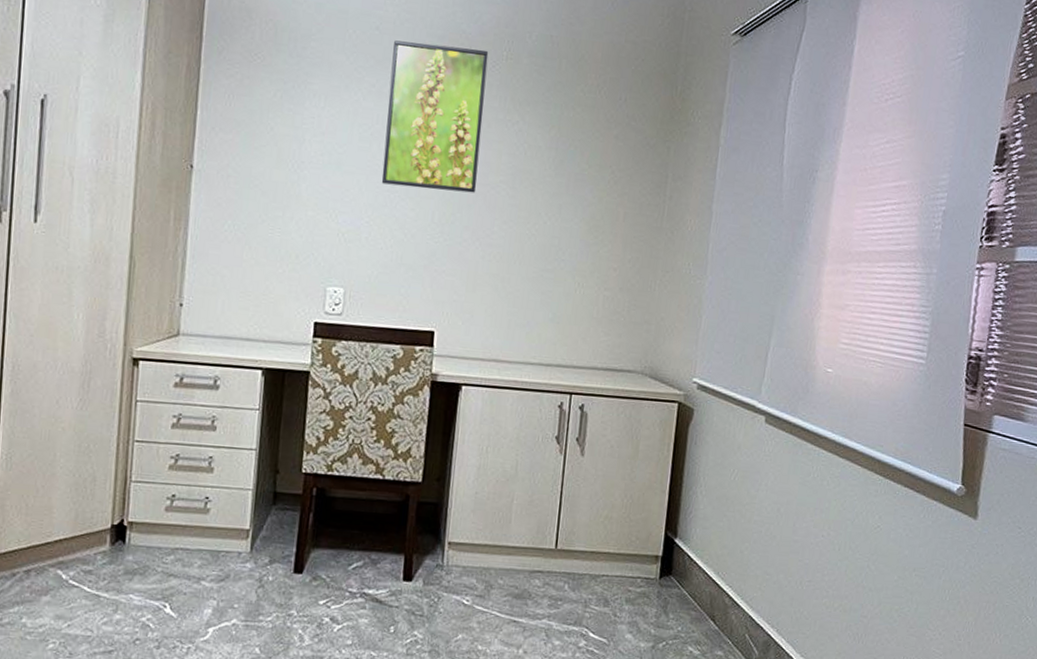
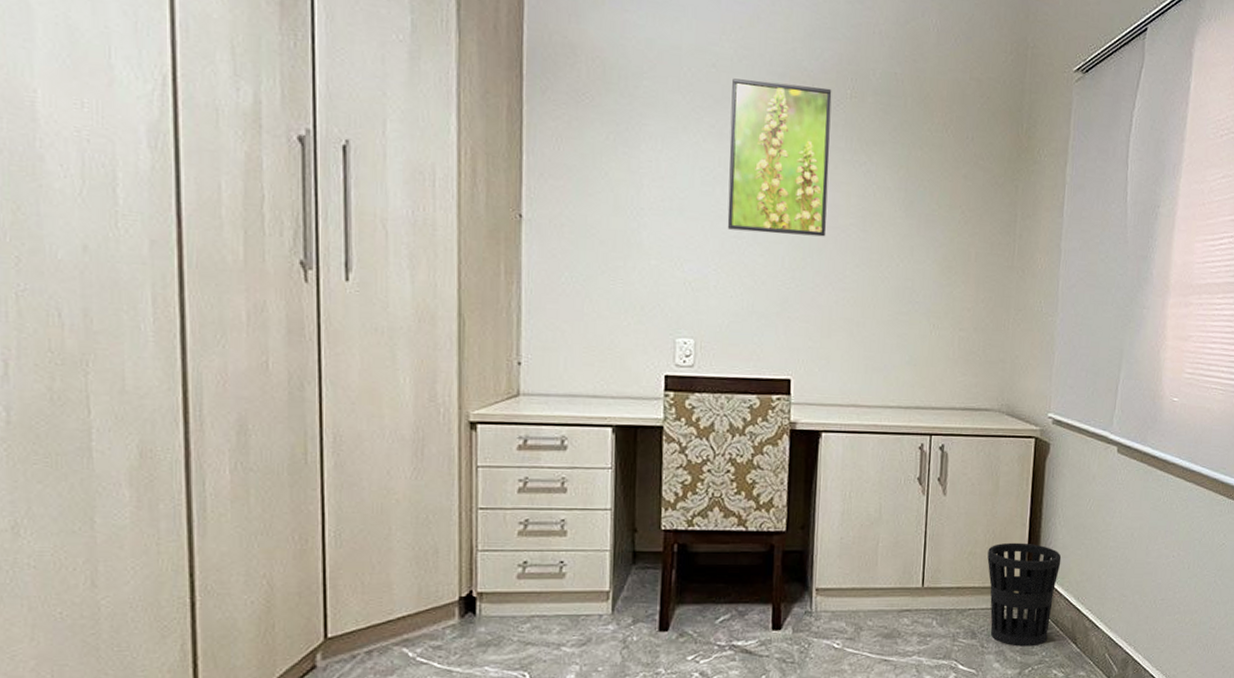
wastebasket: none [623,509,702,620] -> present [987,542,1062,647]

